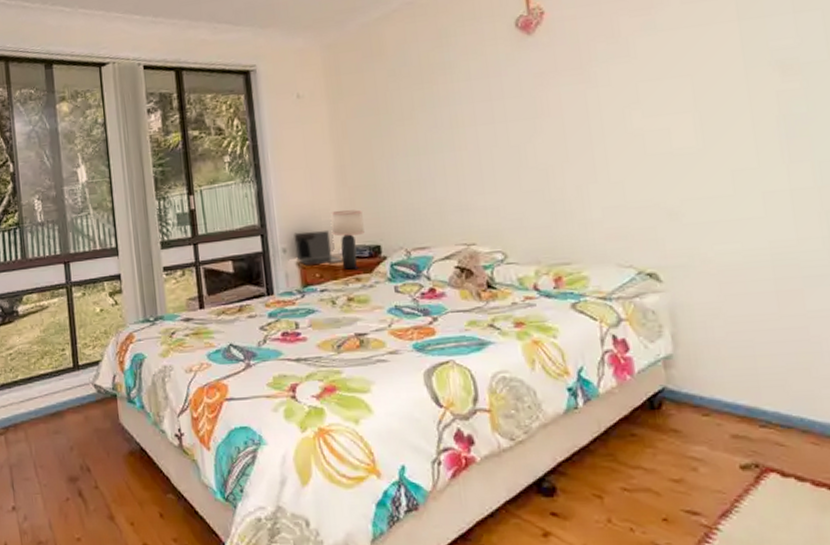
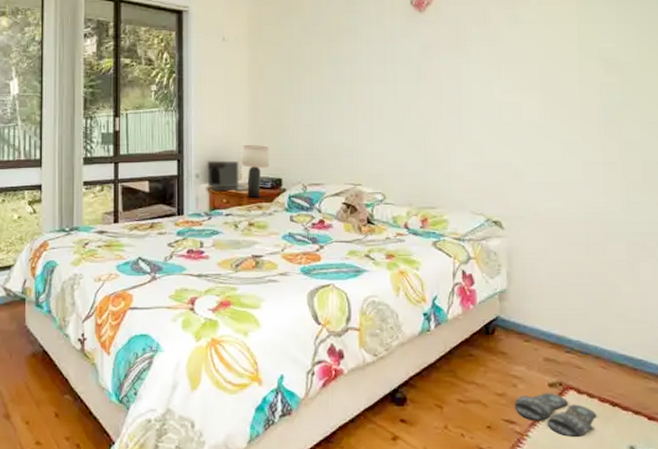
slippers: none [696,476,810,531] -> present [514,393,596,438]

